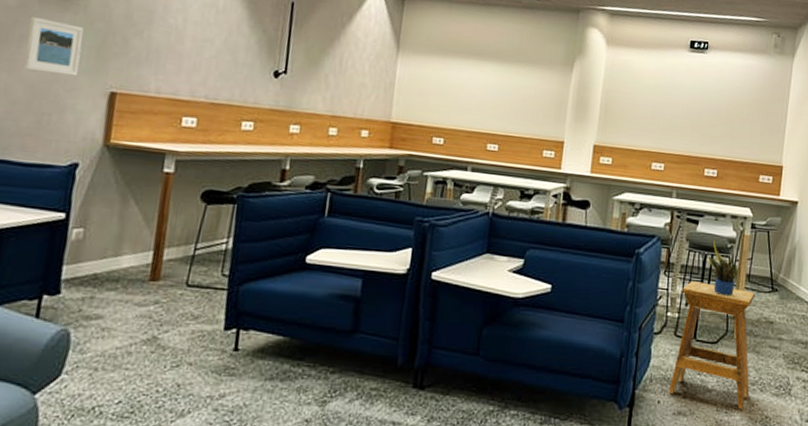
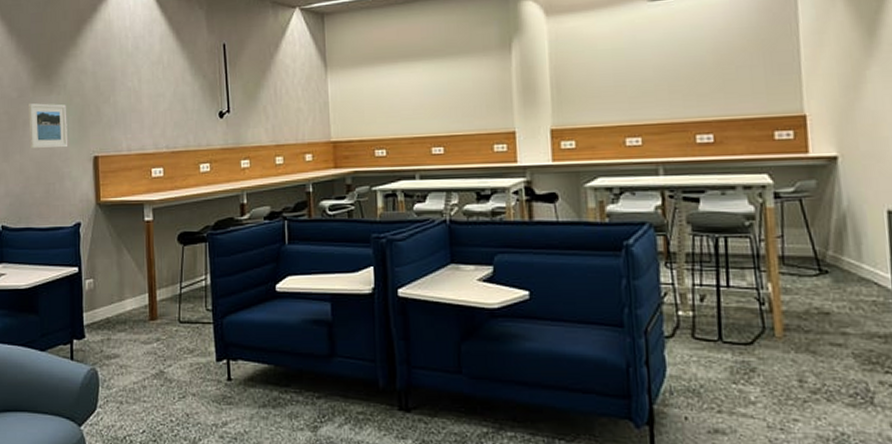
stool: present [669,281,755,410] -> none [693,271,812,425]
potted plant: present [707,238,739,296] -> none [719,216,767,286]

